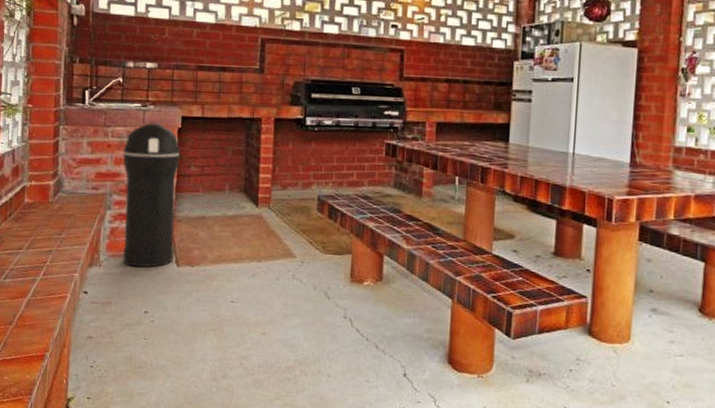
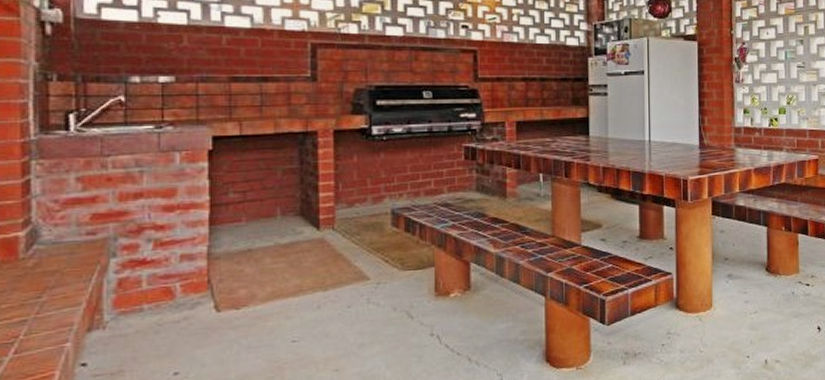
trash can: present [123,123,181,268] -> none [131,147,213,323]

